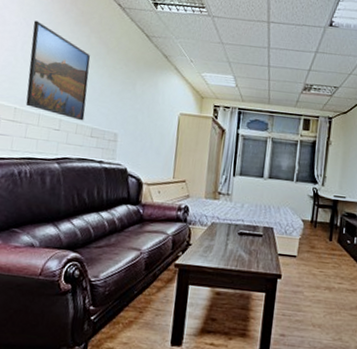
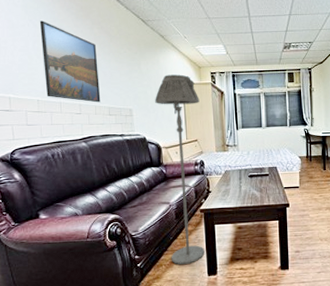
floor lamp: none [130,100,196,328] -> present [155,74,205,265]

